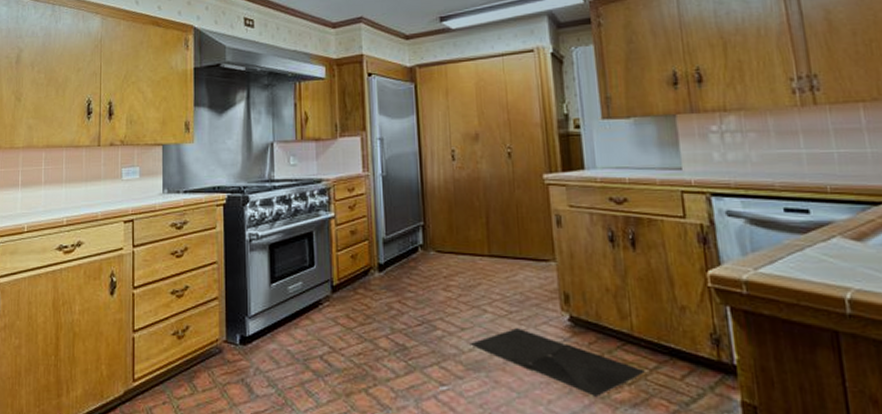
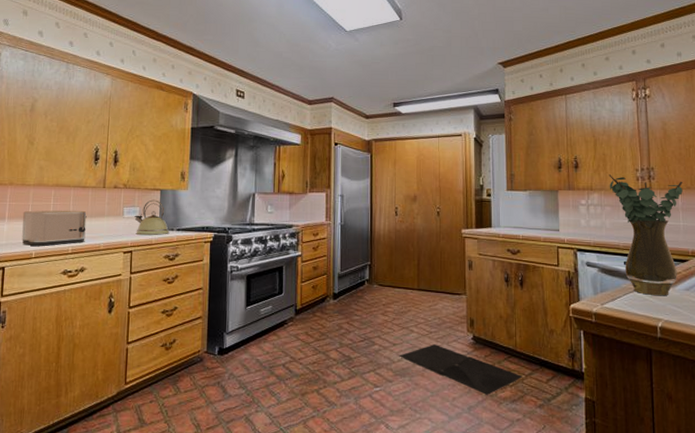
toaster: none [12,174,81,219] -> present [22,210,87,247]
kettle: none [134,157,175,201] -> present [134,199,170,236]
vase: none [749,88,870,255] -> present [609,175,683,296]

